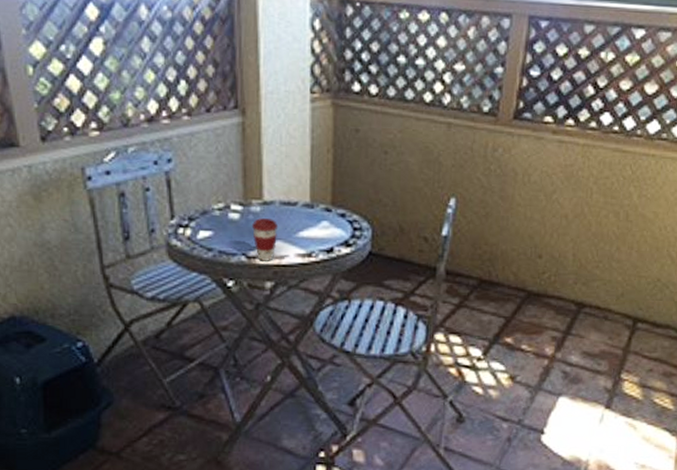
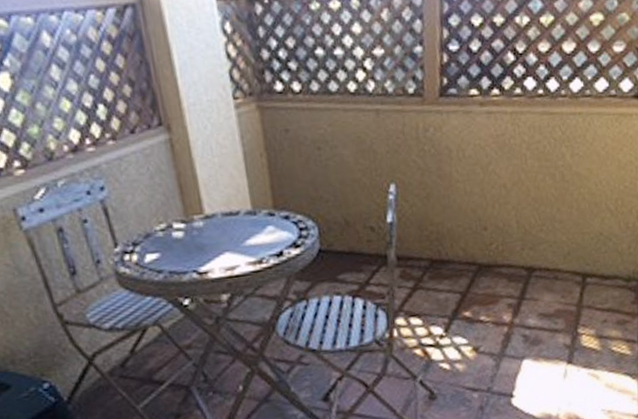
coffee cup: present [251,218,279,261] -> none [197,231,226,275]

